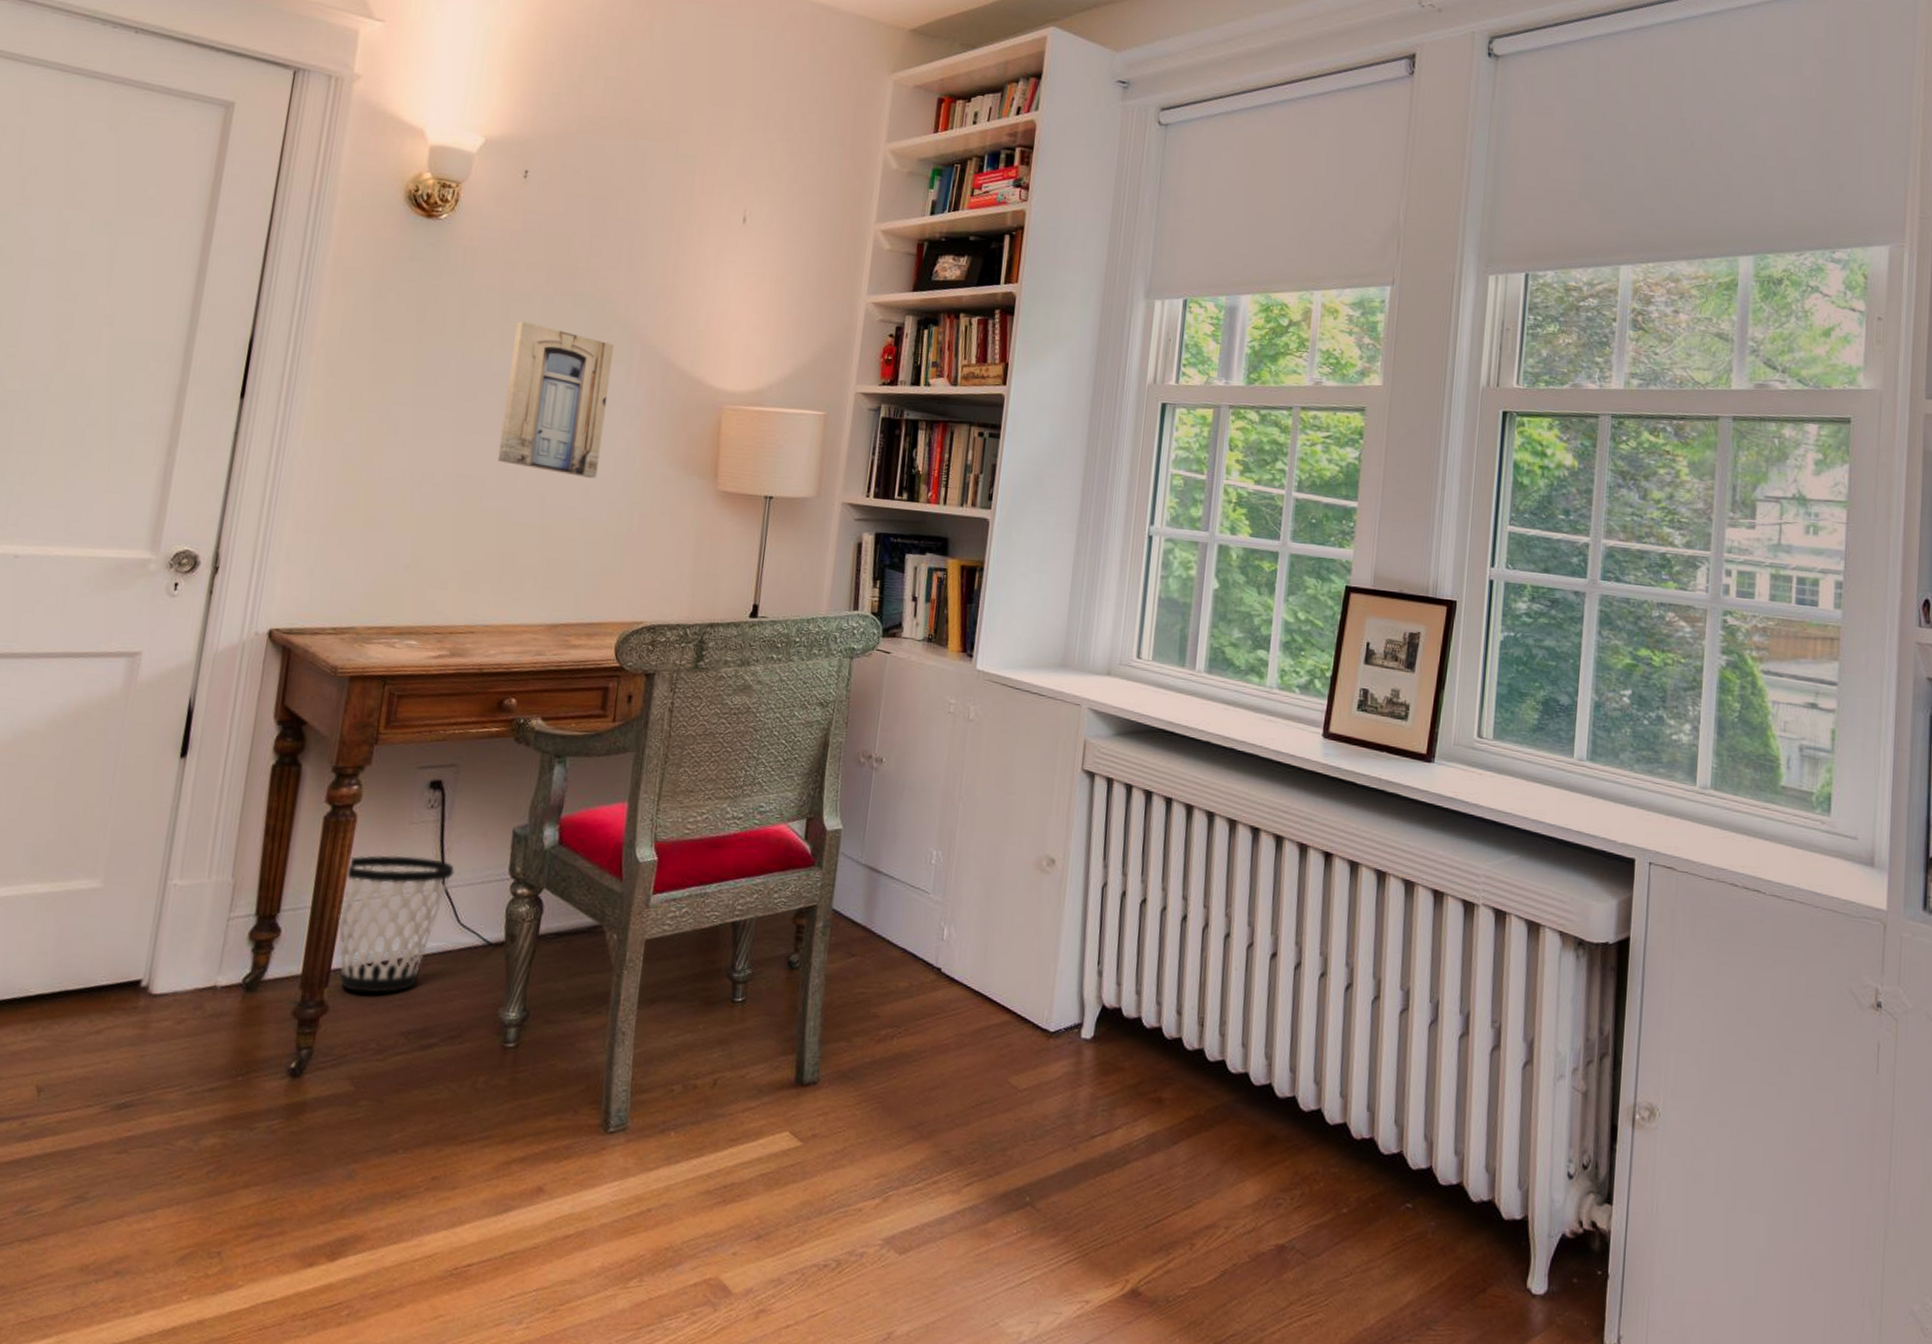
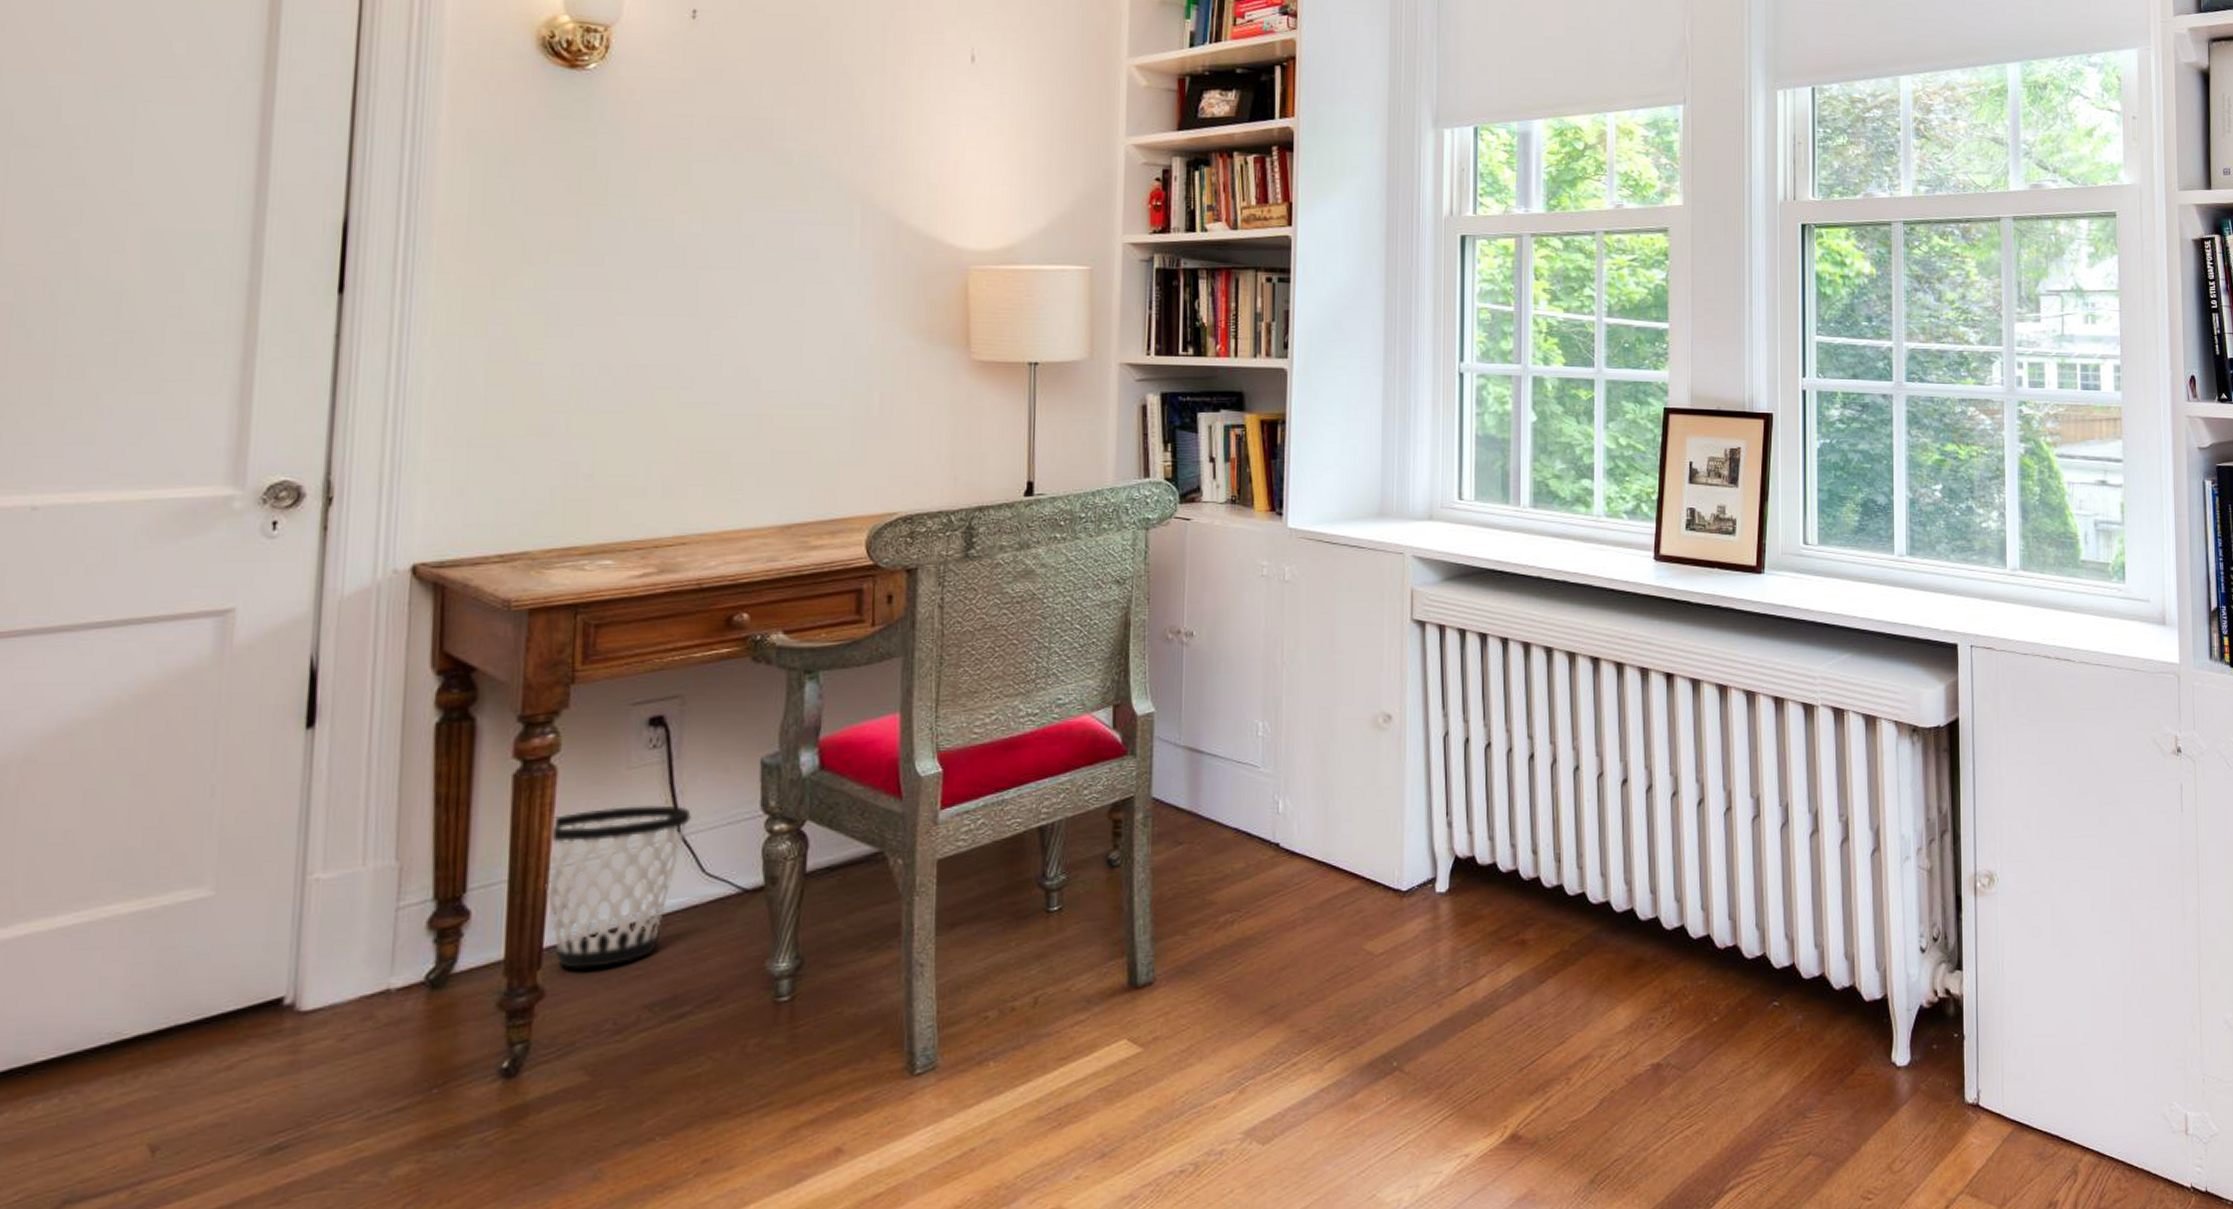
wall art: present [497,321,614,479] -> none [694,183,829,358]

